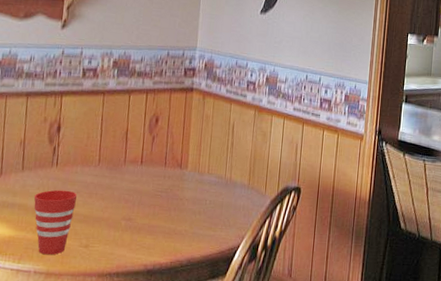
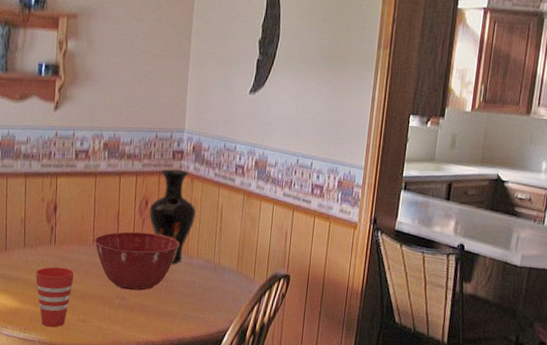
mixing bowl: none [100,150,190,211] -> present [94,231,180,291]
vase: none [159,86,207,181] -> present [149,169,196,264]

